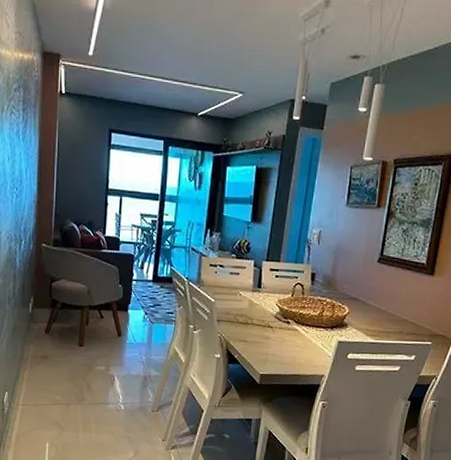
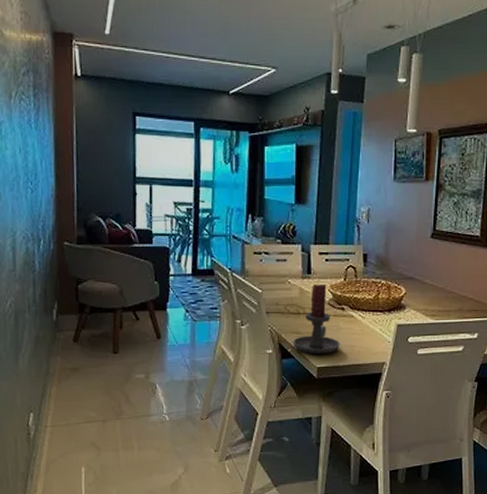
candle holder: none [239,298,283,363] -> present [293,284,340,354]

